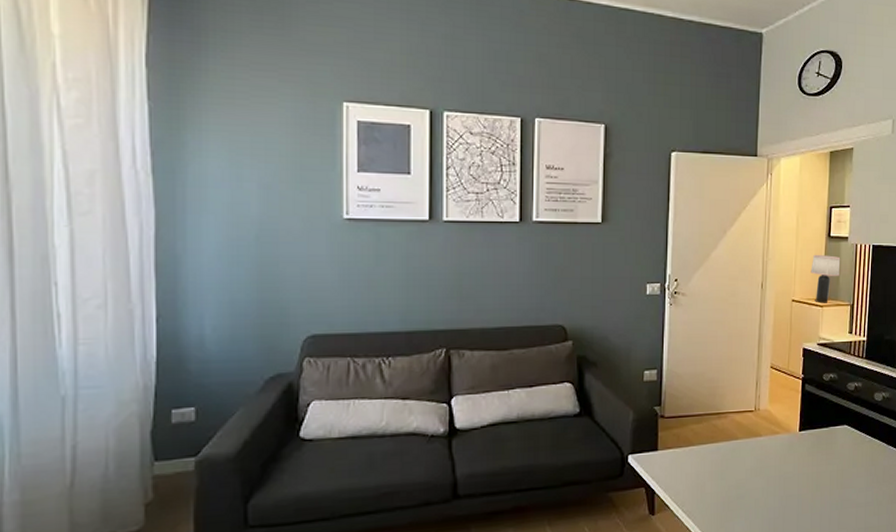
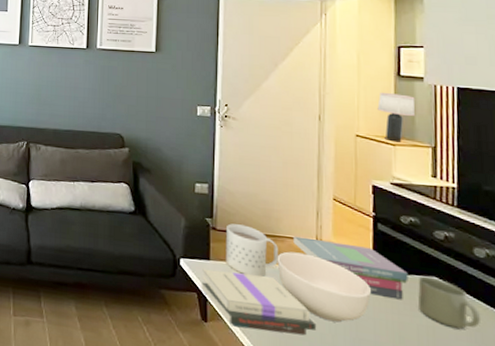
books: none [649,455,752,513] -> present [201,269,317,336]
mug: none [673,407,721,459] -> present [225,224,278,278]
bowl: none [720,425,798,486] -> present [277,251,372,323]
books: none [735,408,826,453] -> present [293,236,408,300]
cup: none [832,425,875,467] -> present [418,275,480,329]

